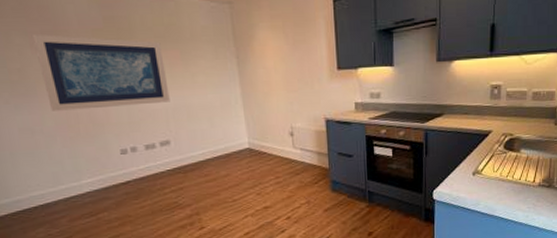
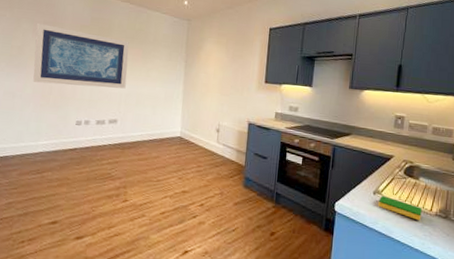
dish sponge: none [479,174,524,195] -> present [378,195,422,221]

